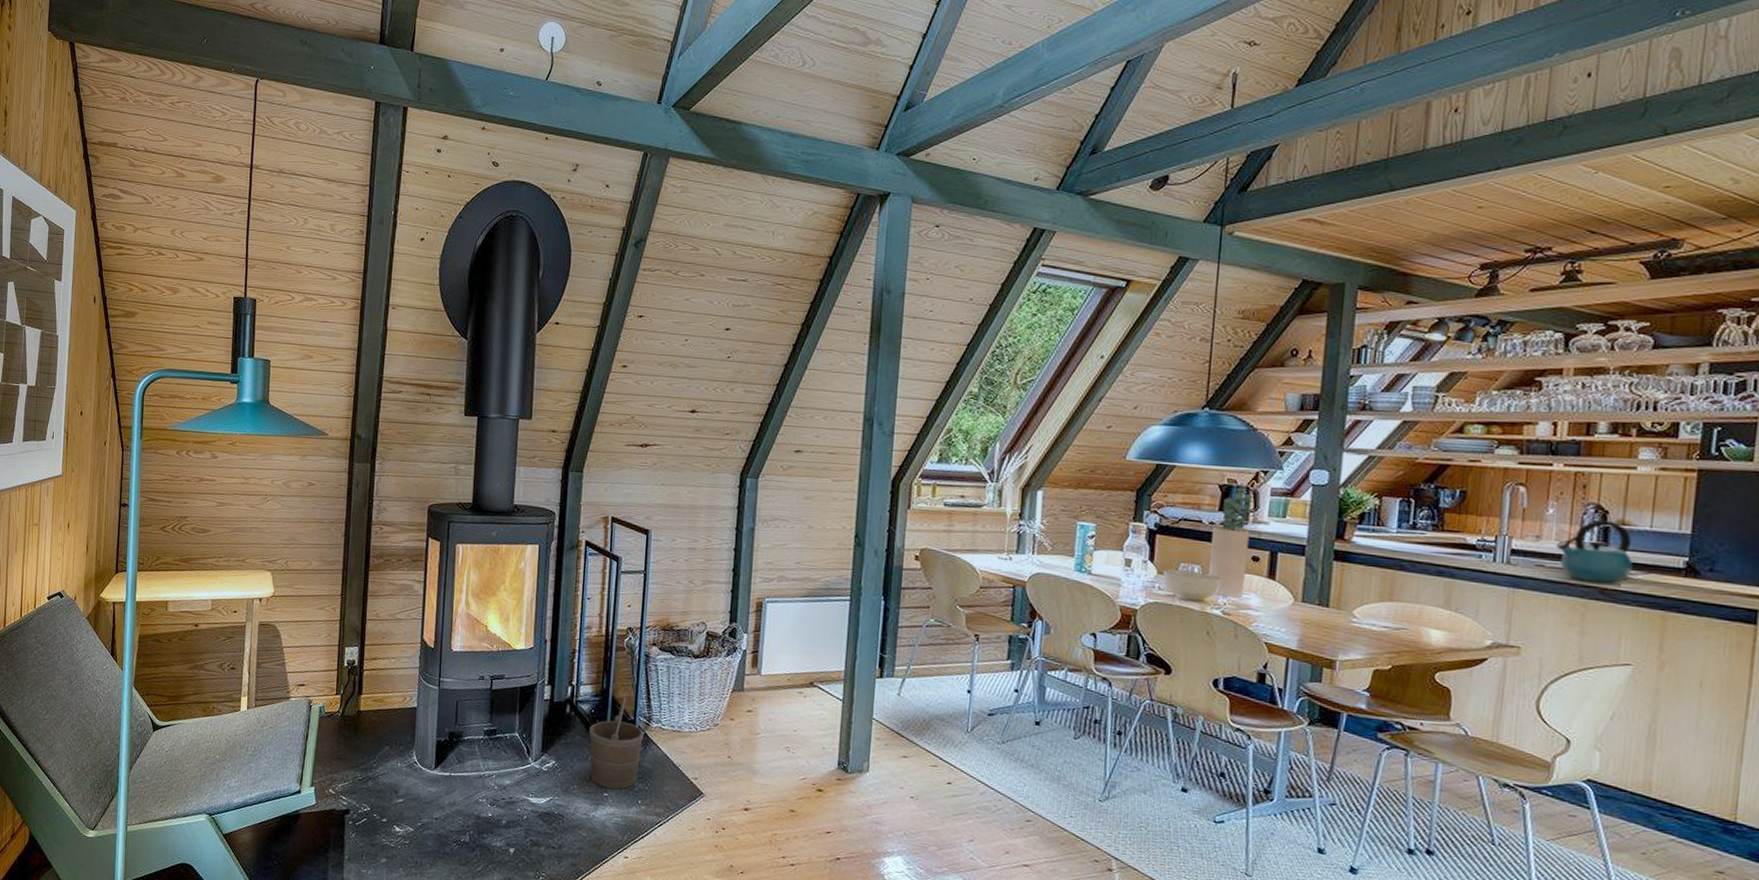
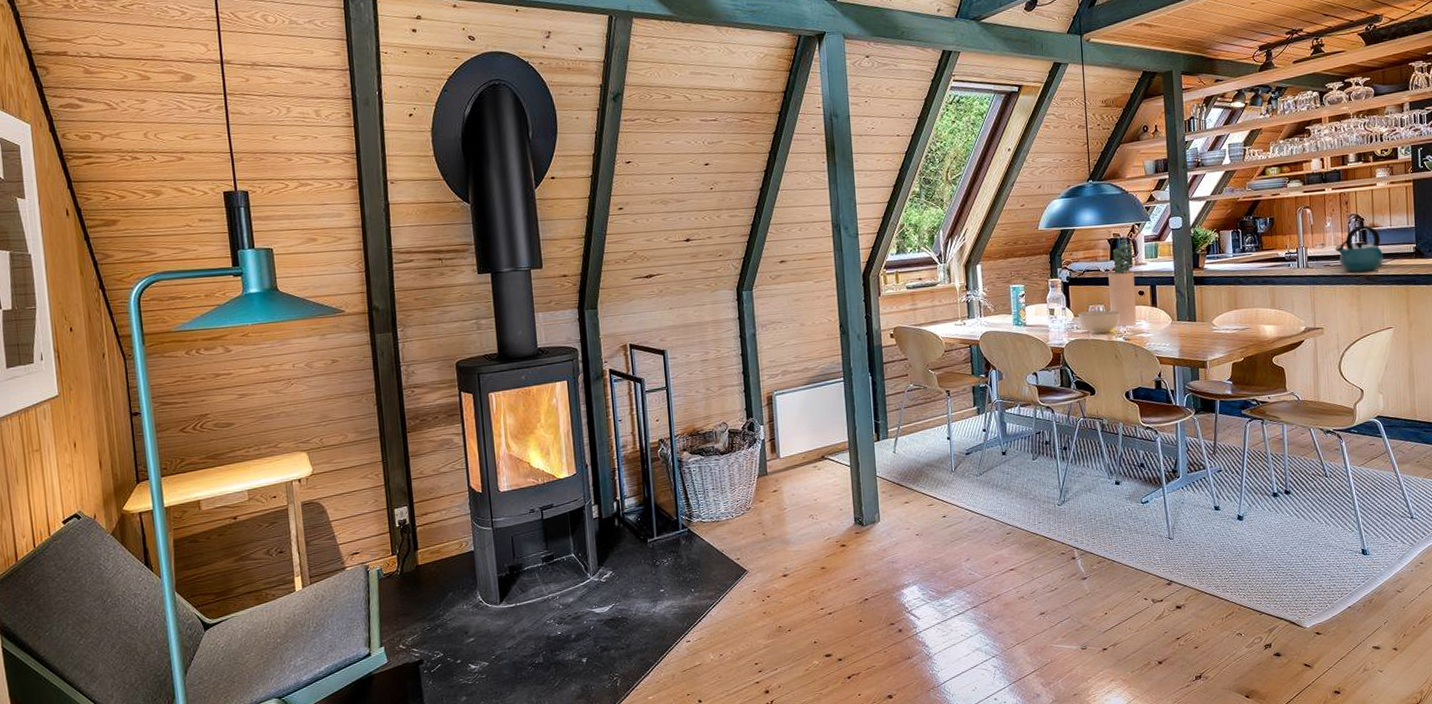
bucket: present [589,696,644,789] -> none [638,501,688,585]

